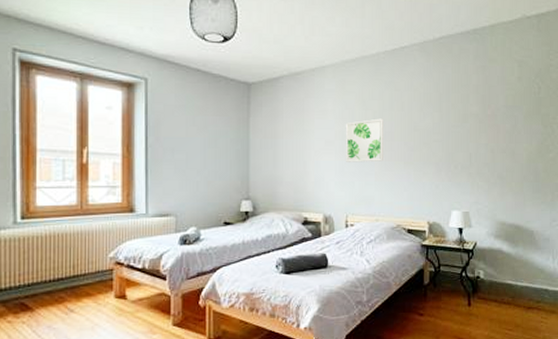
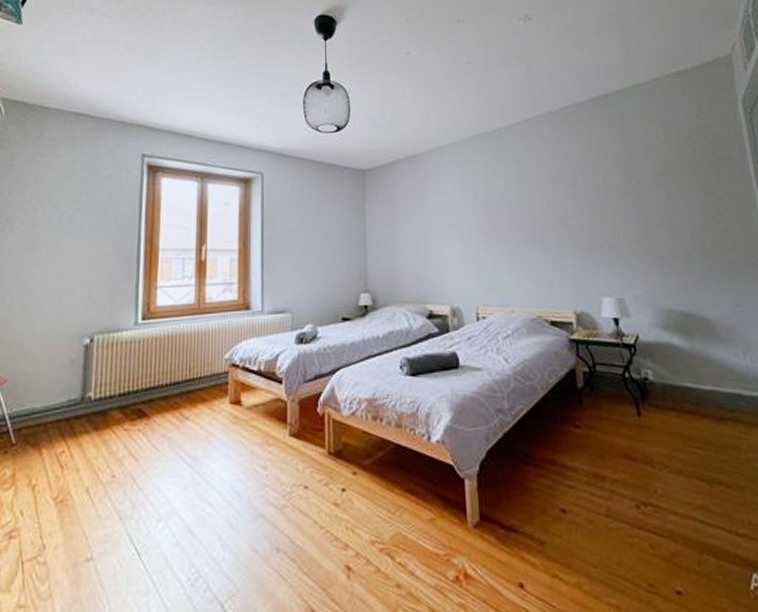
wall art: present [345,118,383,162] -> none [468,197,514,247]

